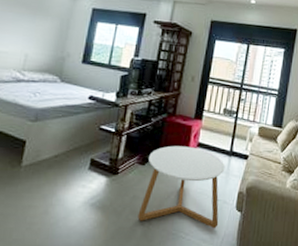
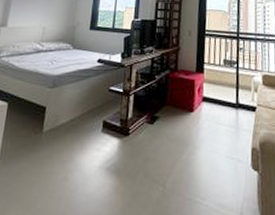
coffee table: present [138,145,225,229] -> none [152,101,236,192]

